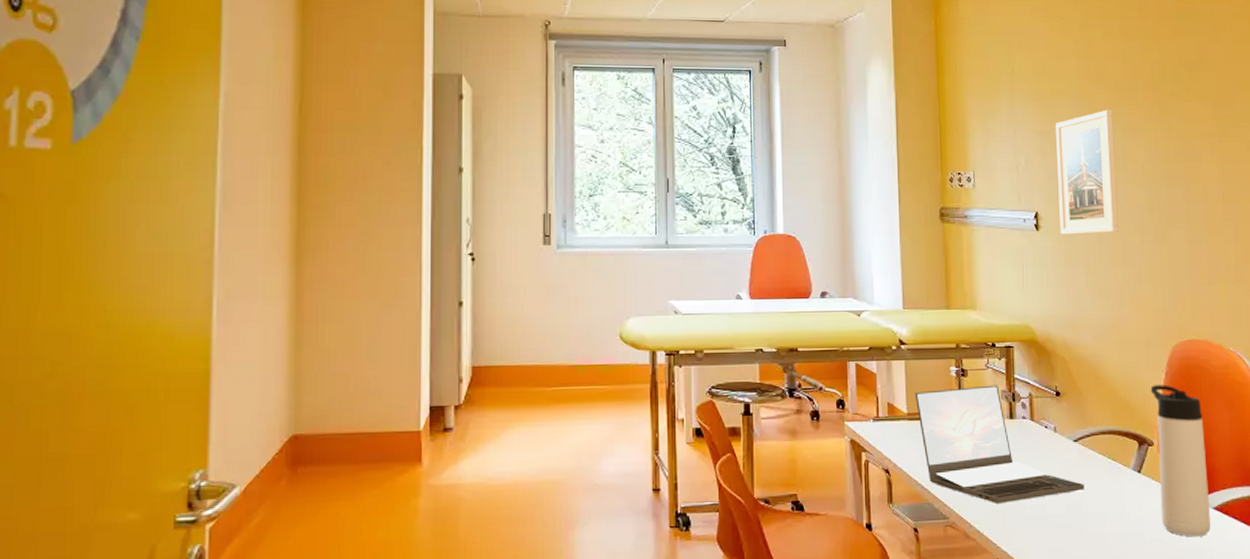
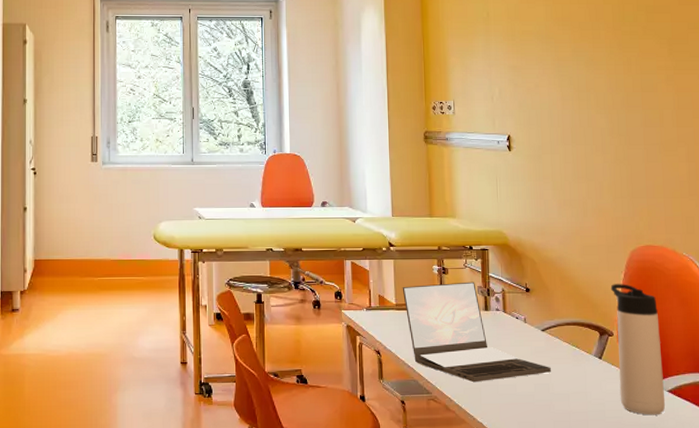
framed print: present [1056,109,1119,235] -> none [526,47,583,155]

